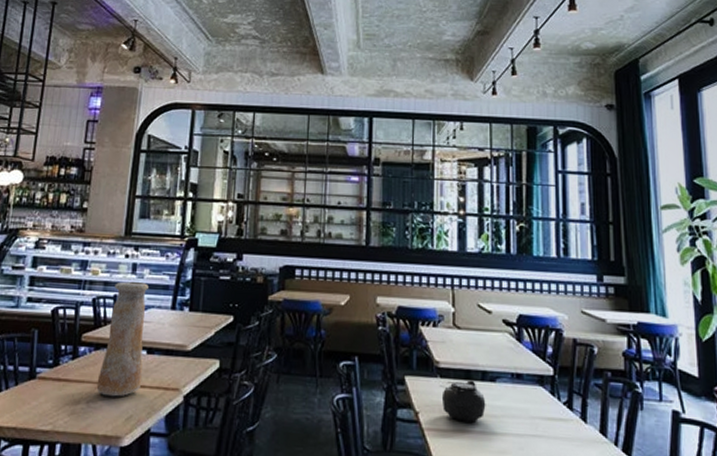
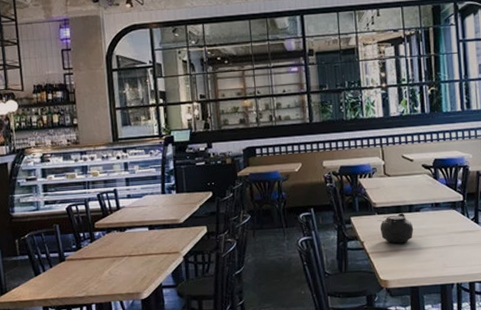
vase: present [96,281,148,397] -> none [113,177,149,265]

